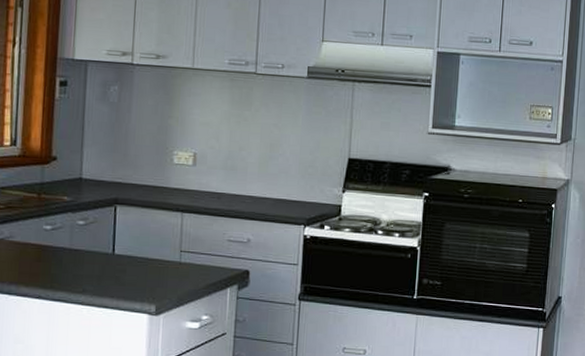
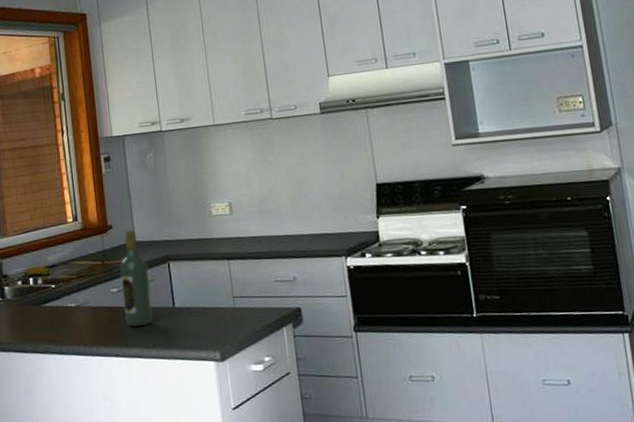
wine bottle: none [55,165,91,269] -> present [120,229,153,327]

